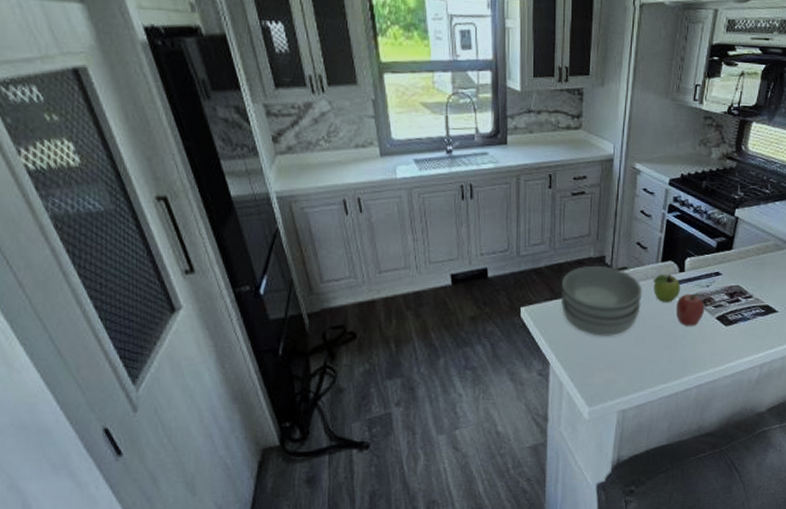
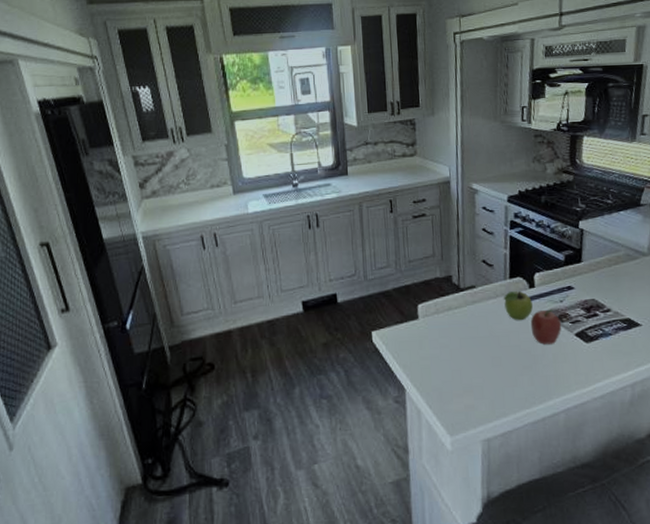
bowl: present [561,266,643,336] -> none [411,285,494,359]

